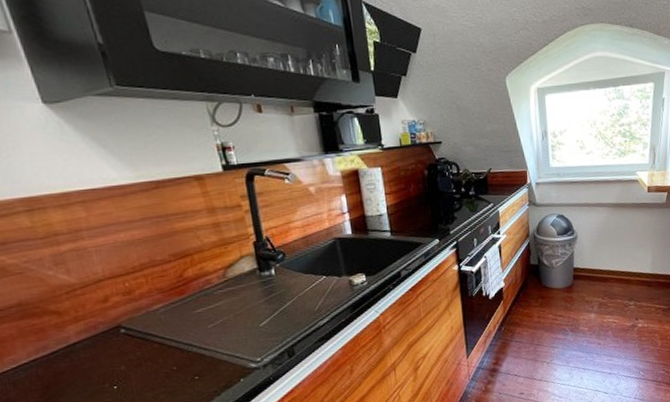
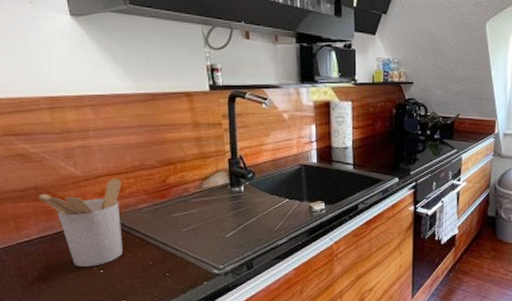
utensil holder: none [23,280,140,387] -> present [38,179,124,267]

